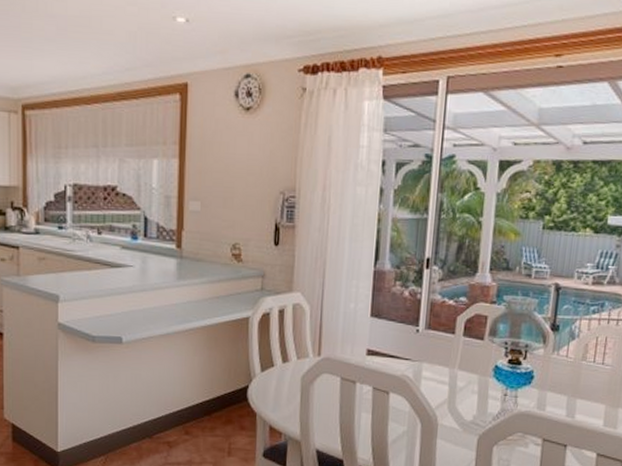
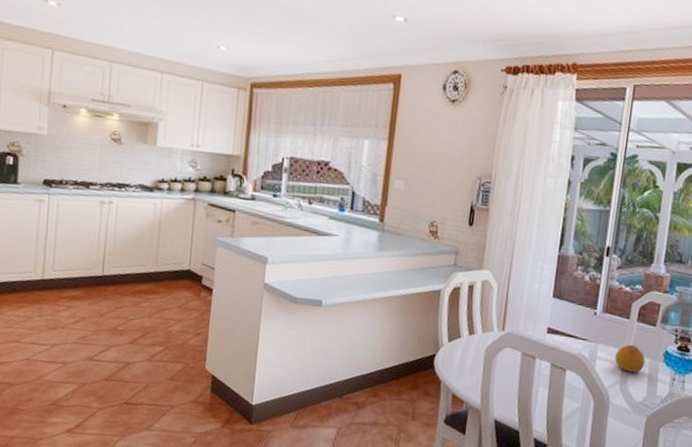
fruit: none [441,361,474,391] -> present [615,344,646,373]

